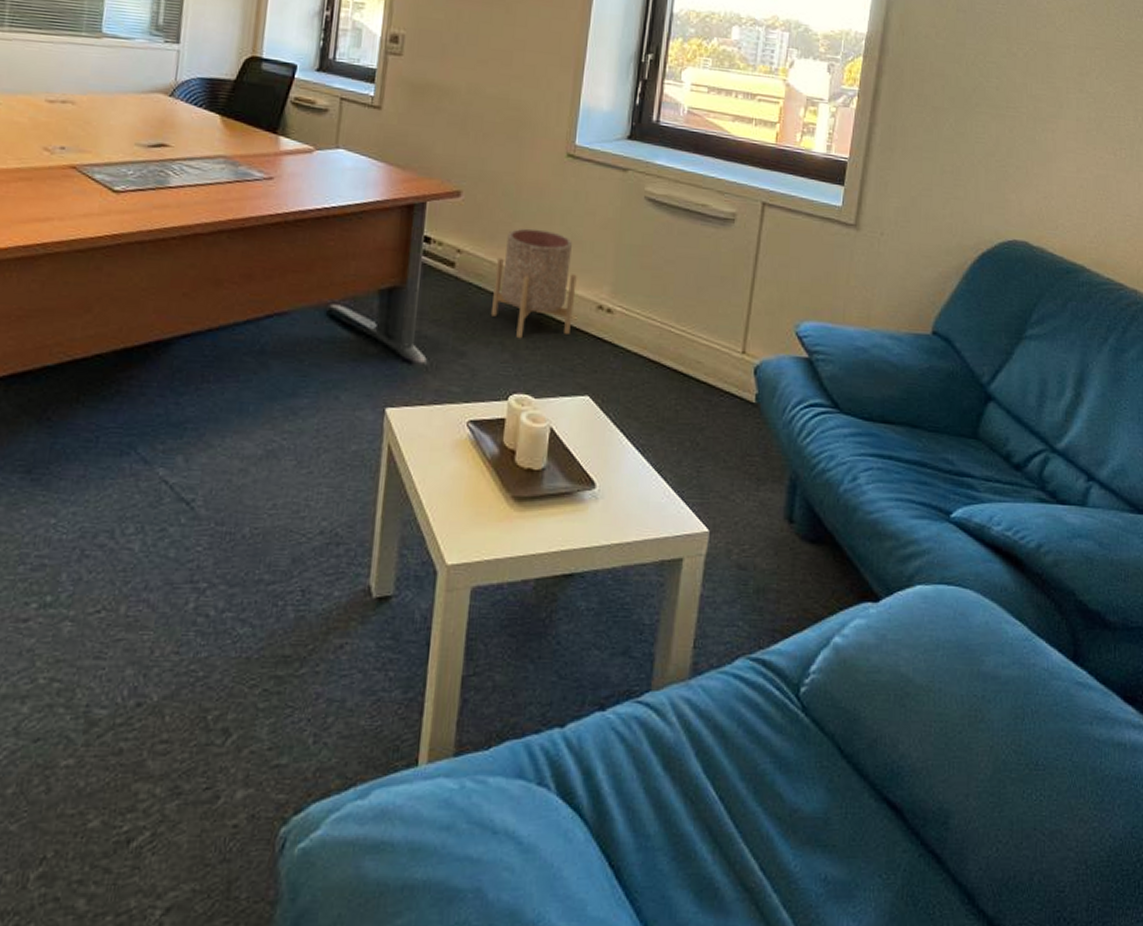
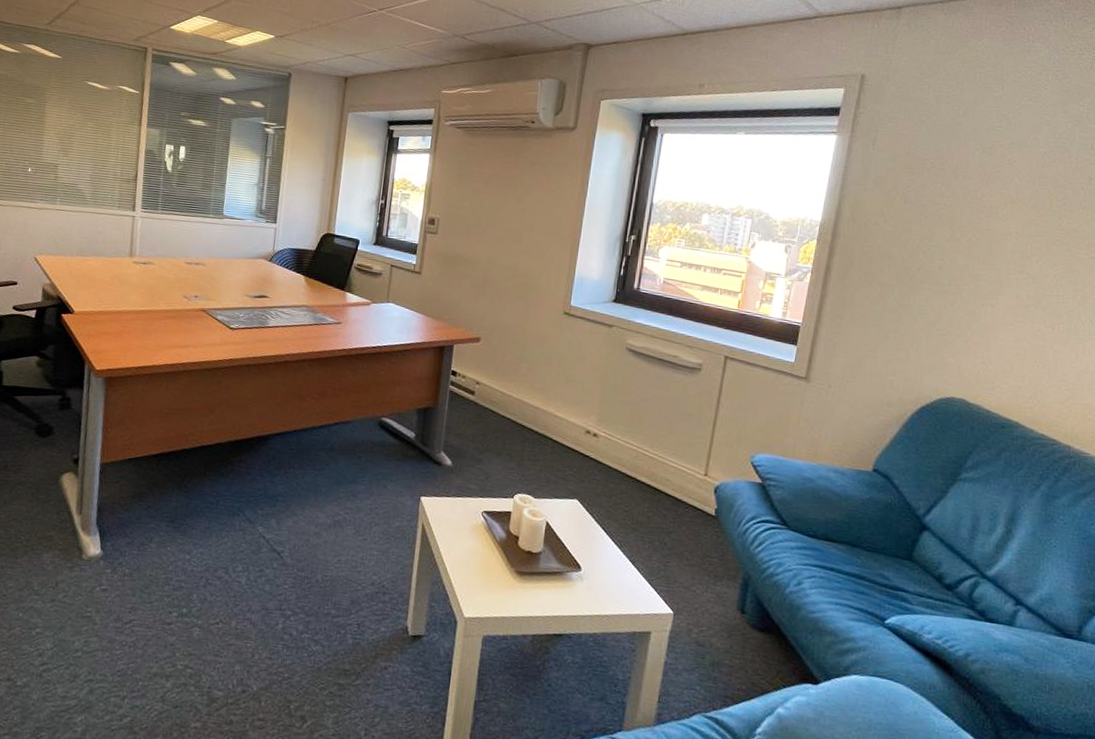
planter: present [490,228,577,339] -> none [501,368,570,453]

